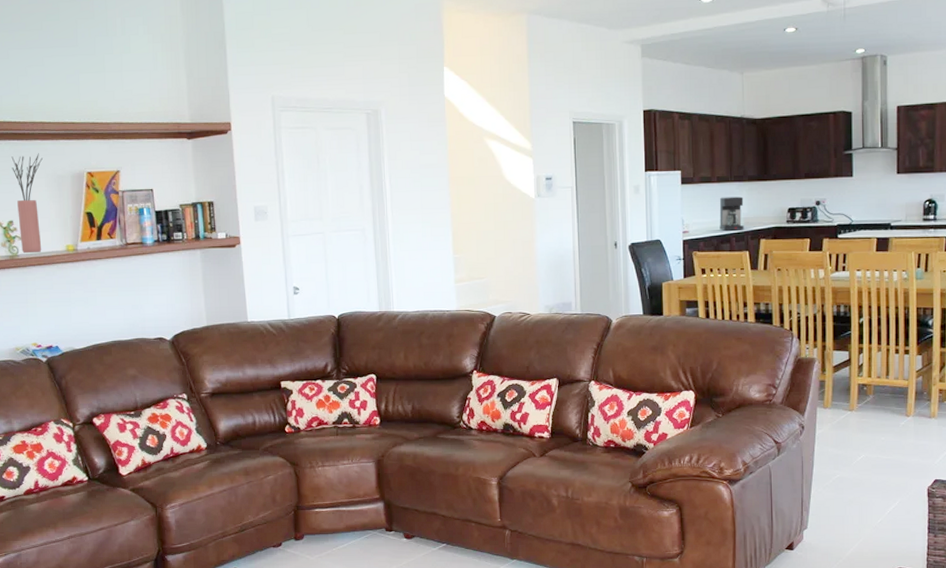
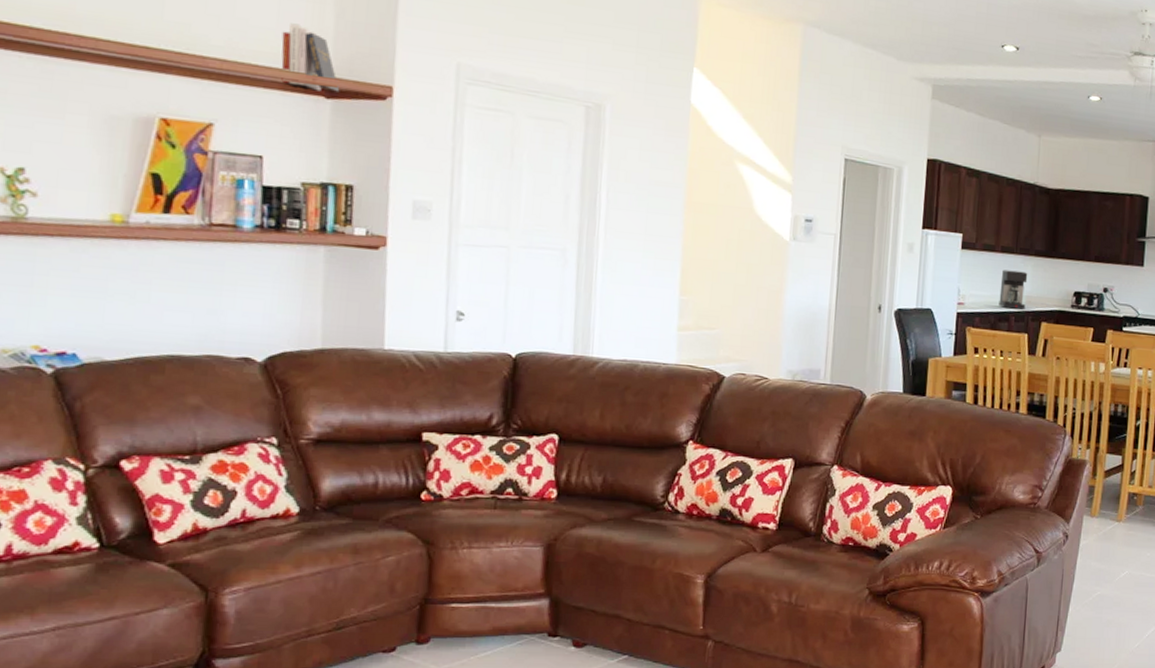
vase: present [11,153,43,254] -> none [33,77,89,219]
books: none [154,87,196,136] -> present [281,23,340,93]

